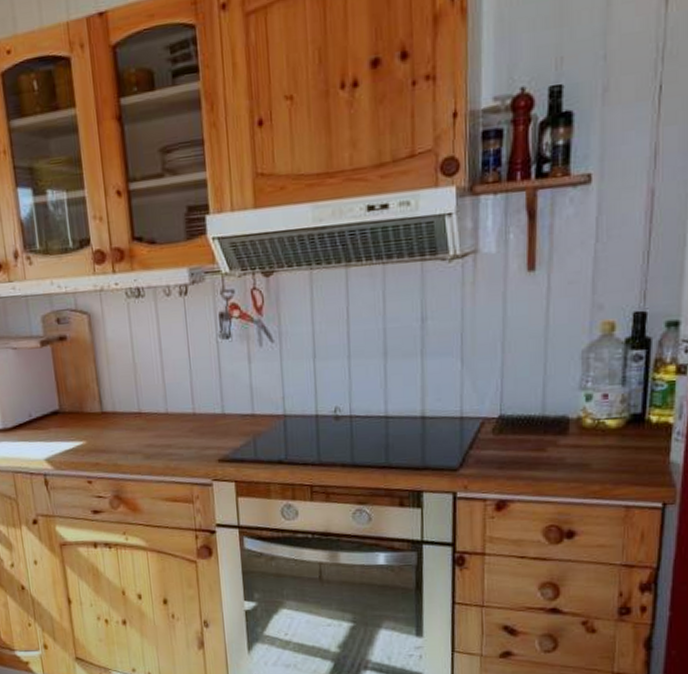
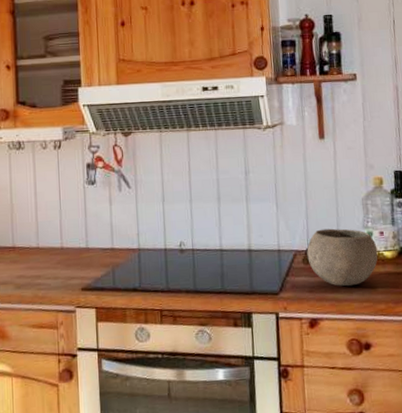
bowl: none [499,390,597,463] -> present [307,228,378,287]

